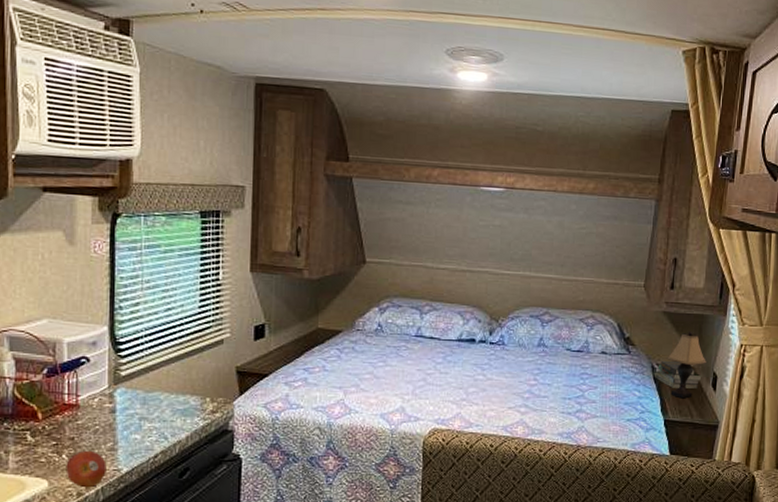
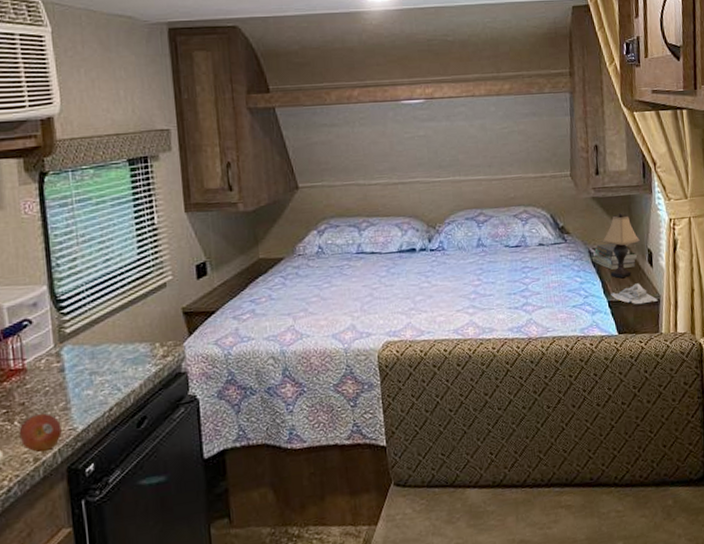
tissue: none [668,406,716,428] -> present [611,283,658,305]

